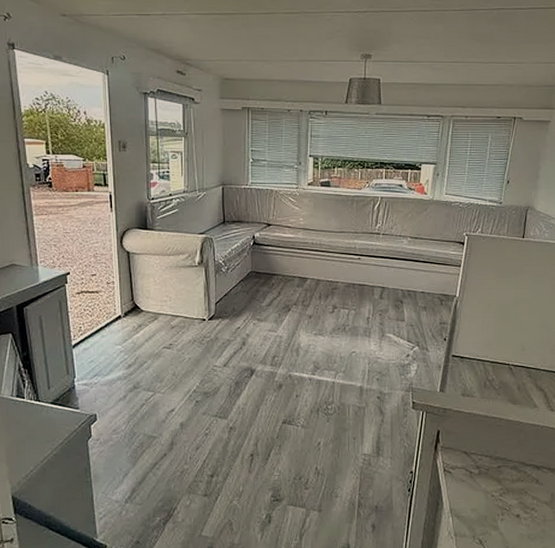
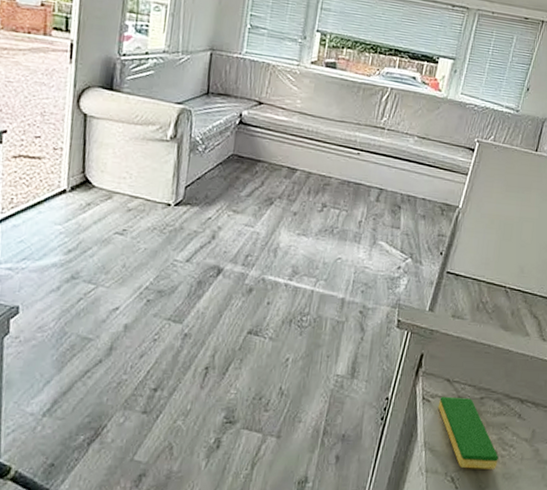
dish sponge: none [459,467,521,532] -> present [437,396,499,469]

